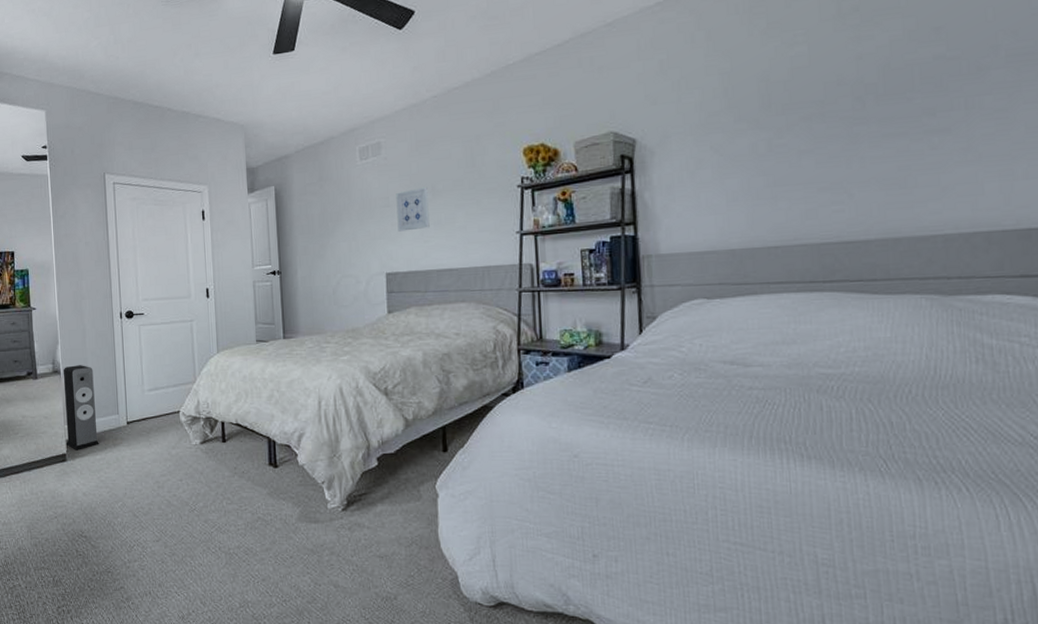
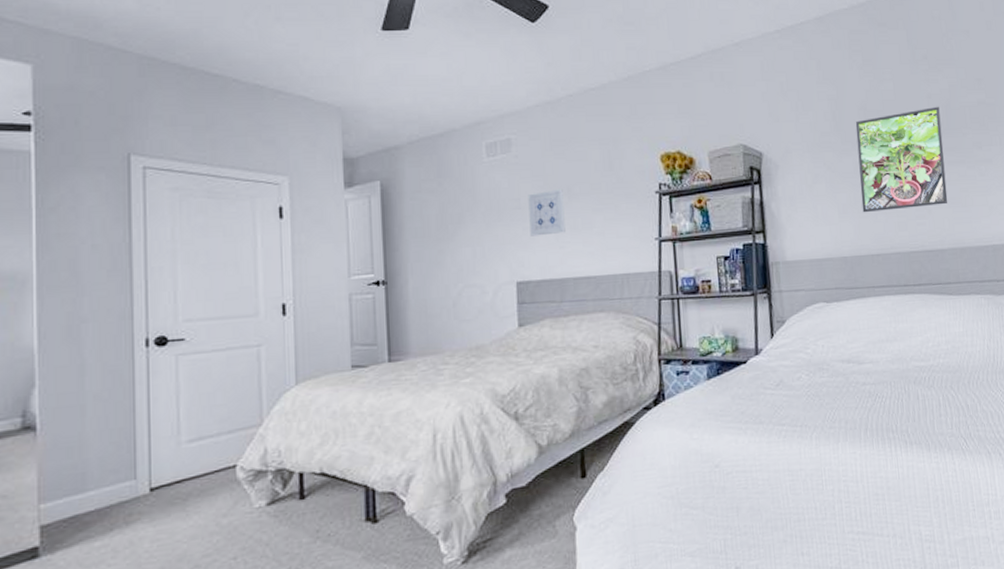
speaker: present [63,365,99,450] -> none [39,414,100,539]
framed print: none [753,67,879,200] -> present [855,106,948,213]

